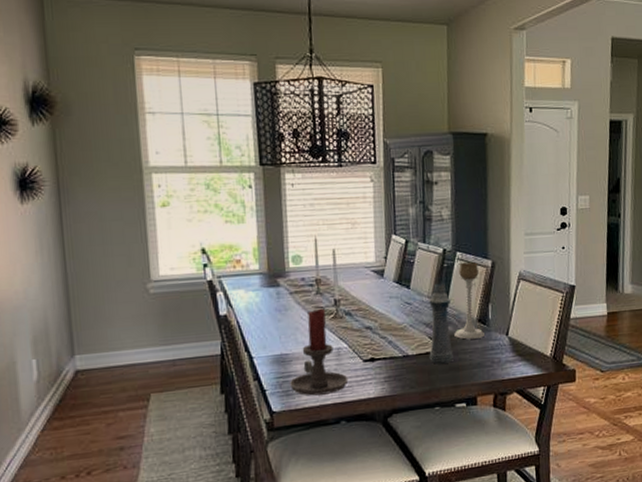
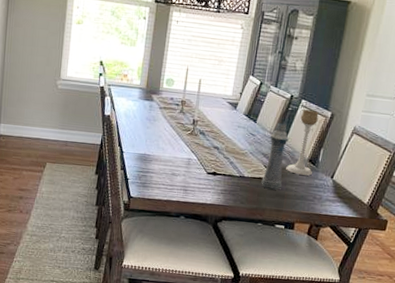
candle holder: present [290,308,348,396] -> none [147,124,193,193]

